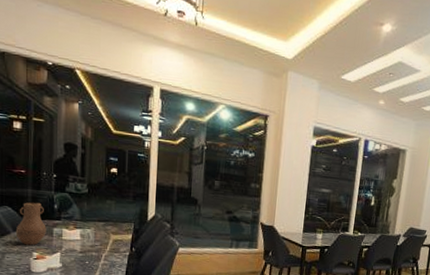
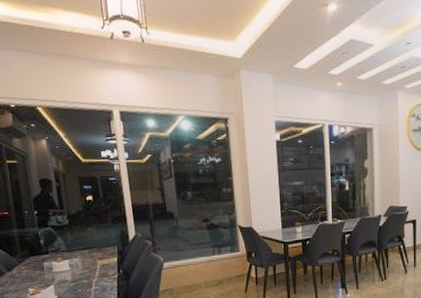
vase: present [15,201,46,246] -> none [9,240,38,283]

